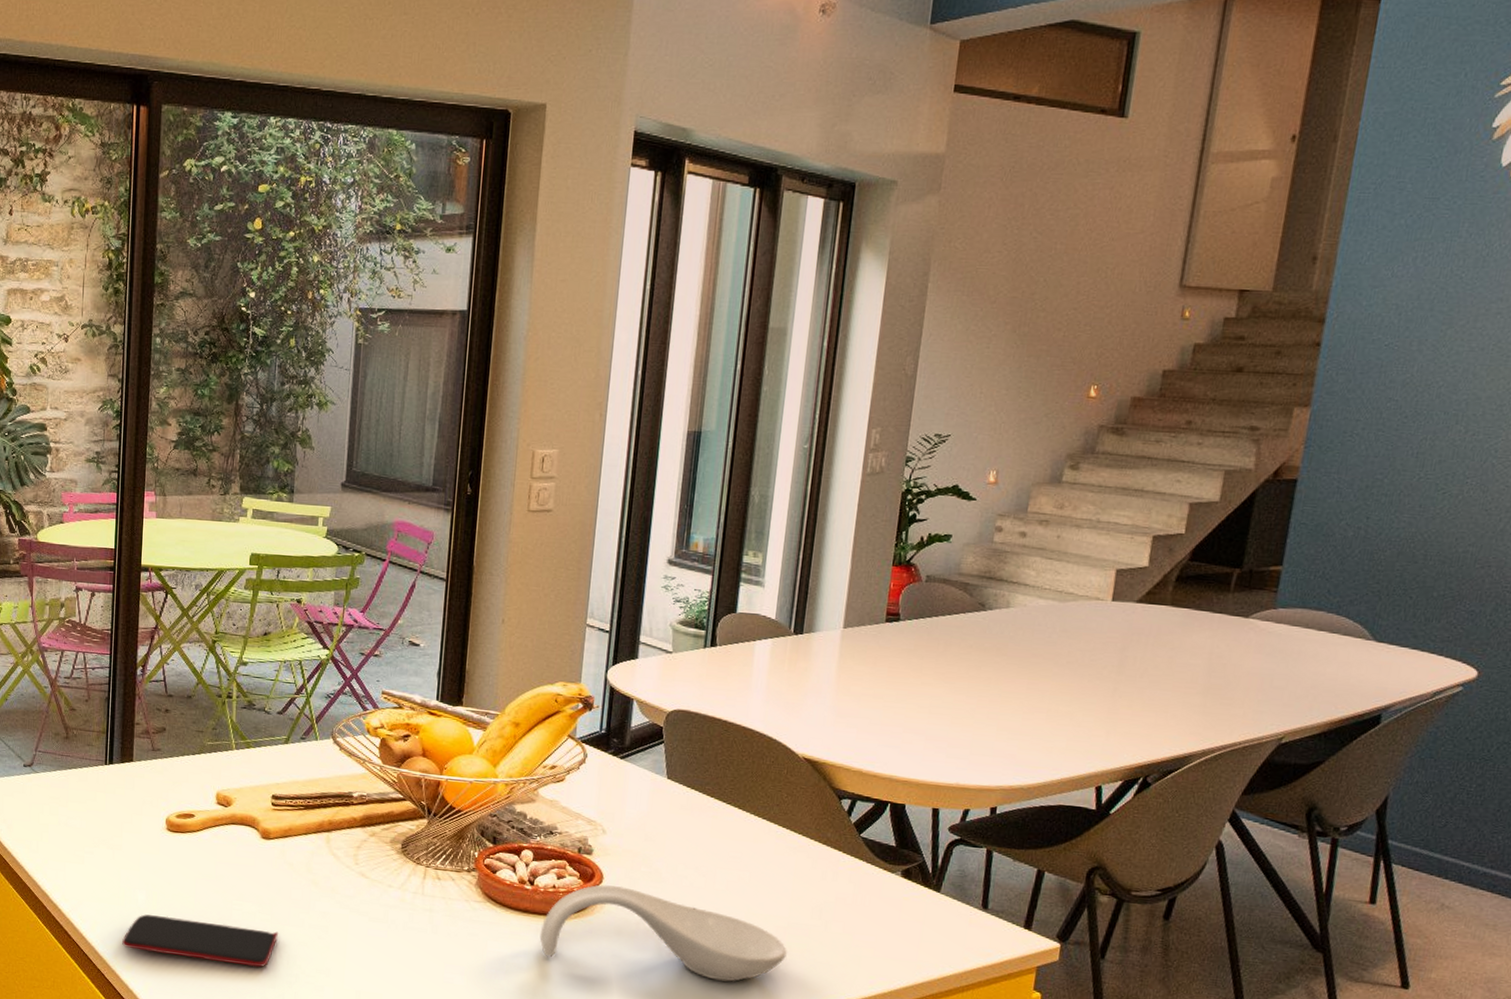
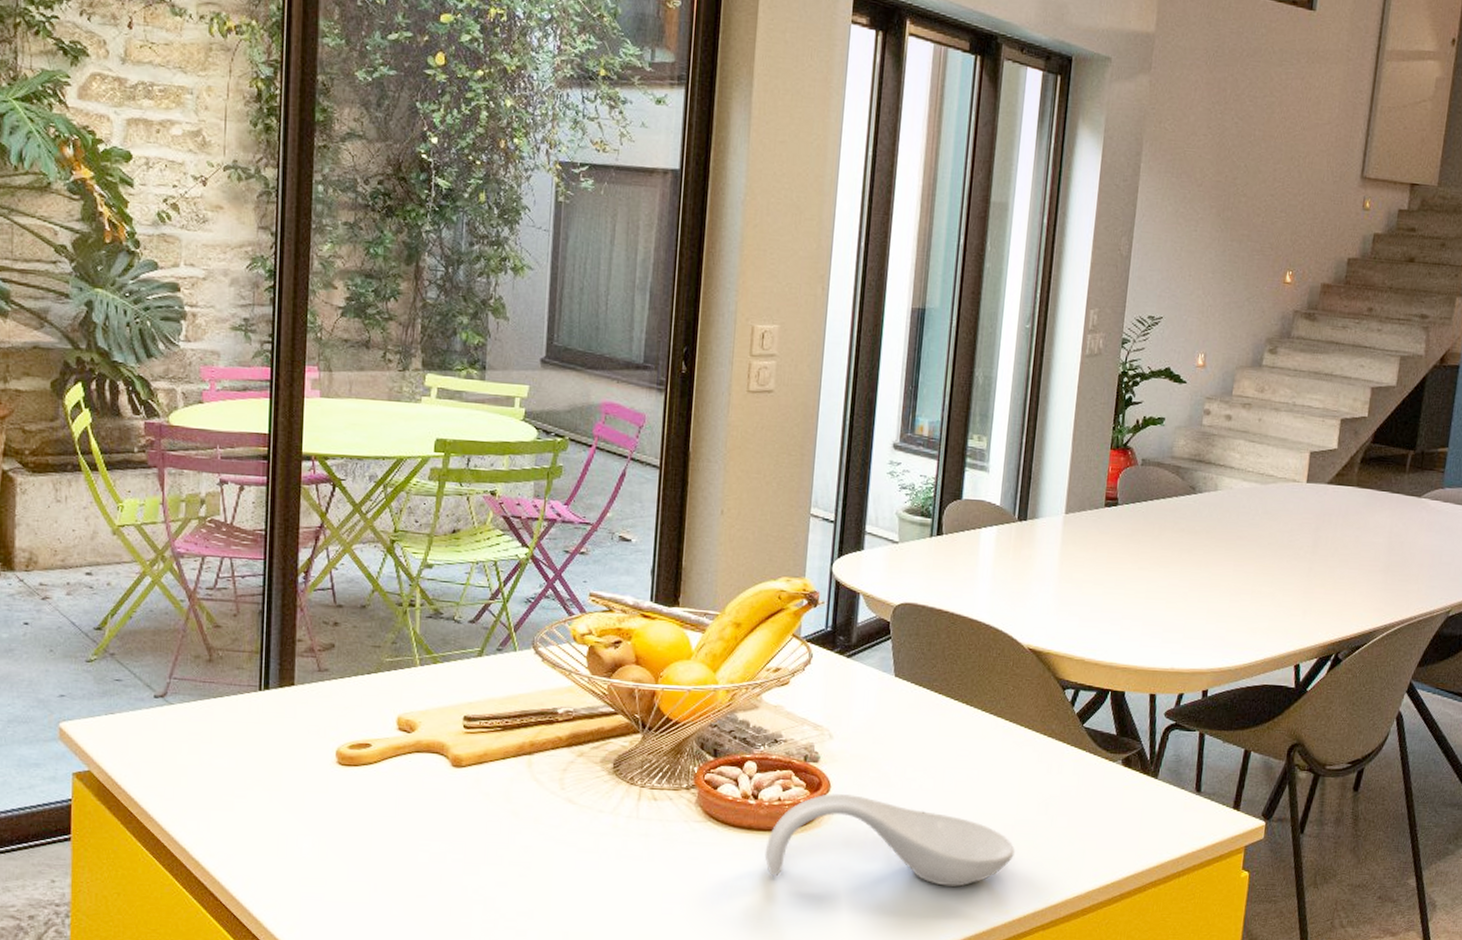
smartphone: present [122,914,278,968] -> none [283,865,473,916]

